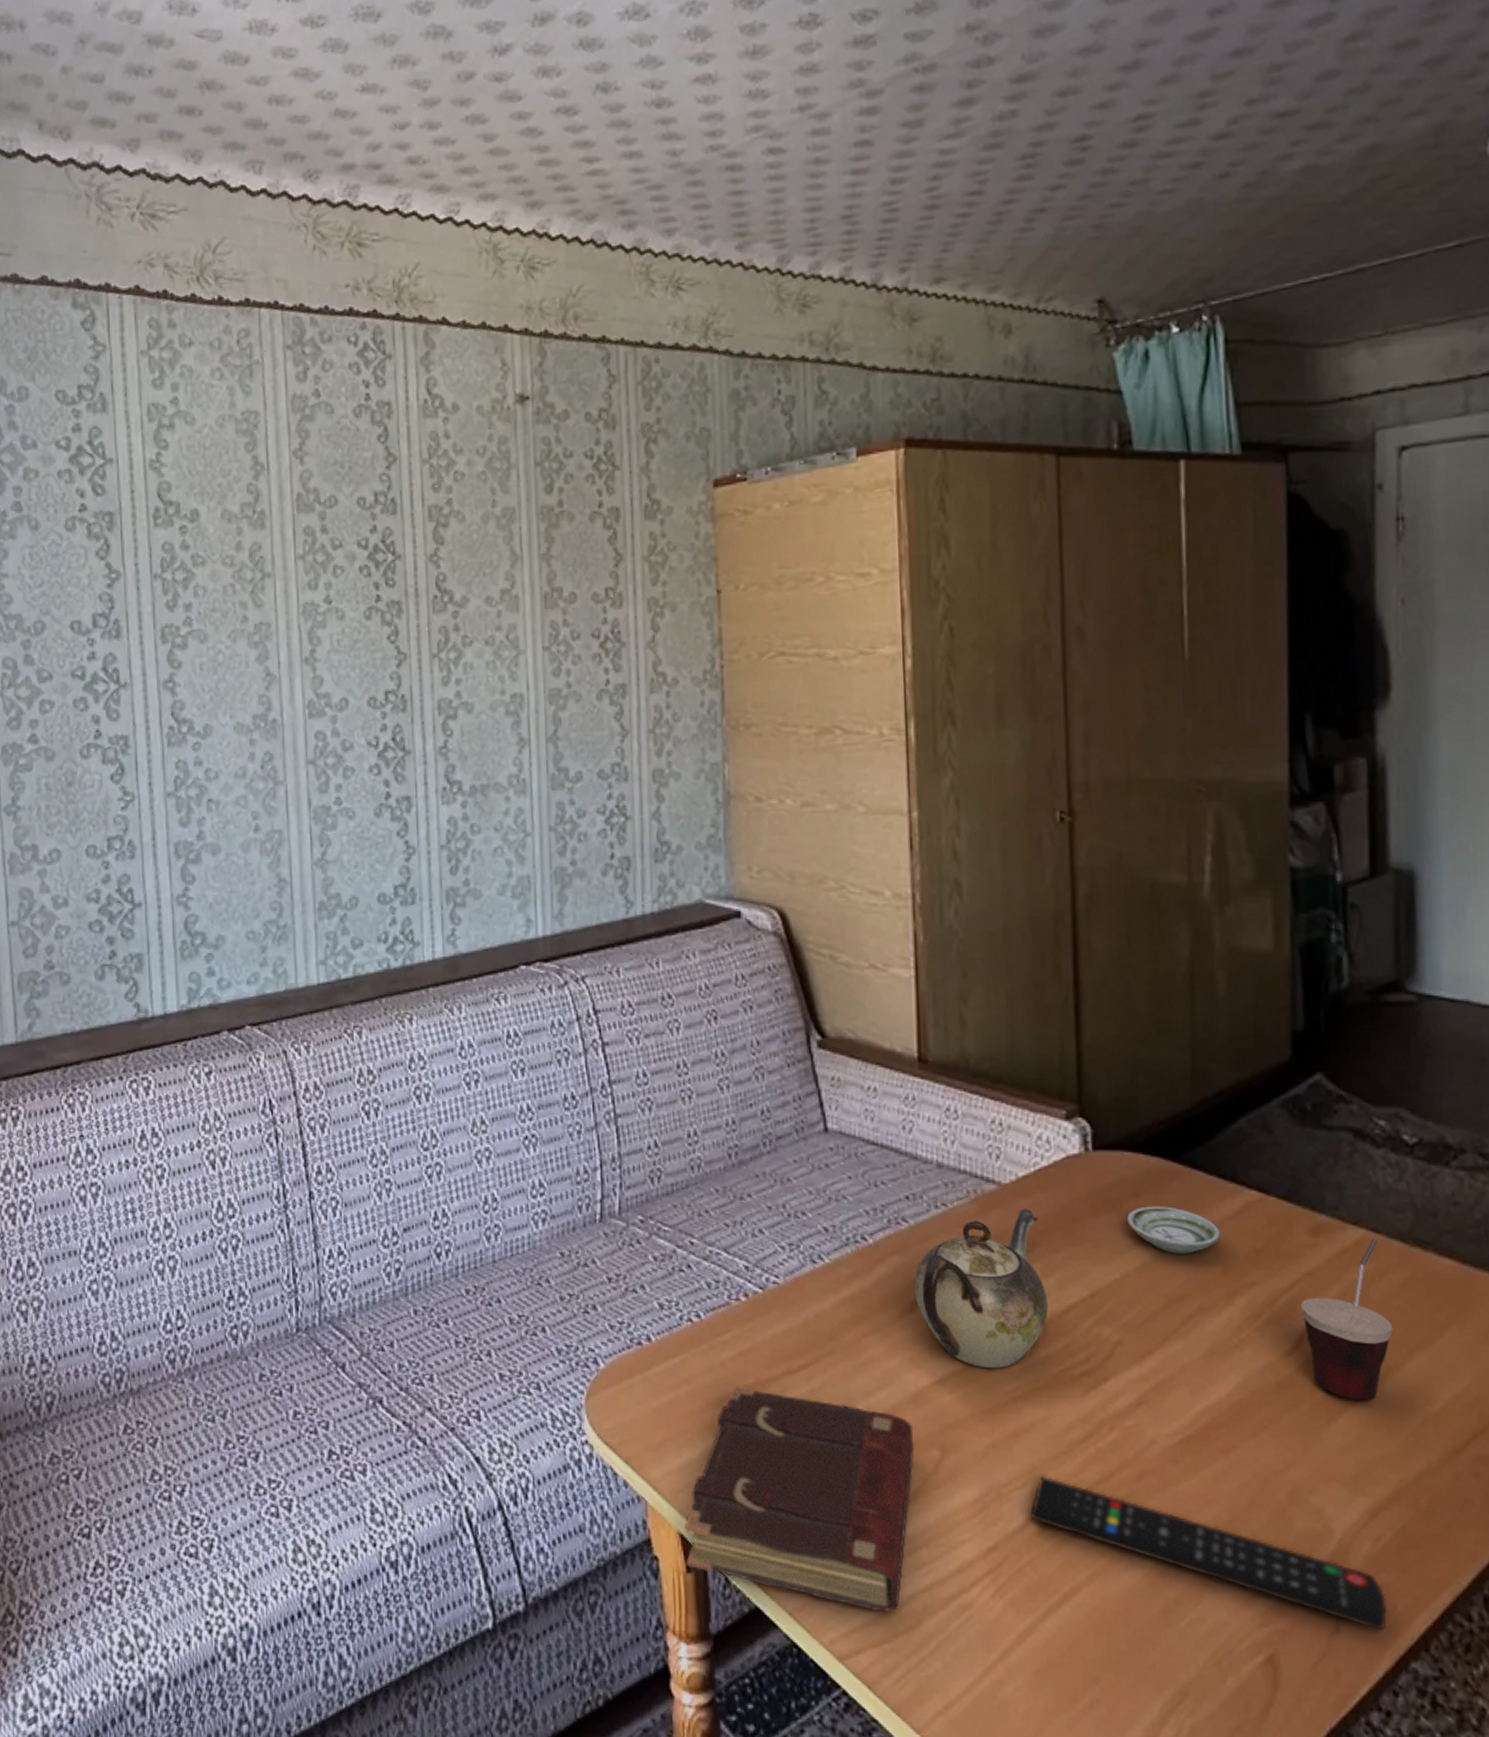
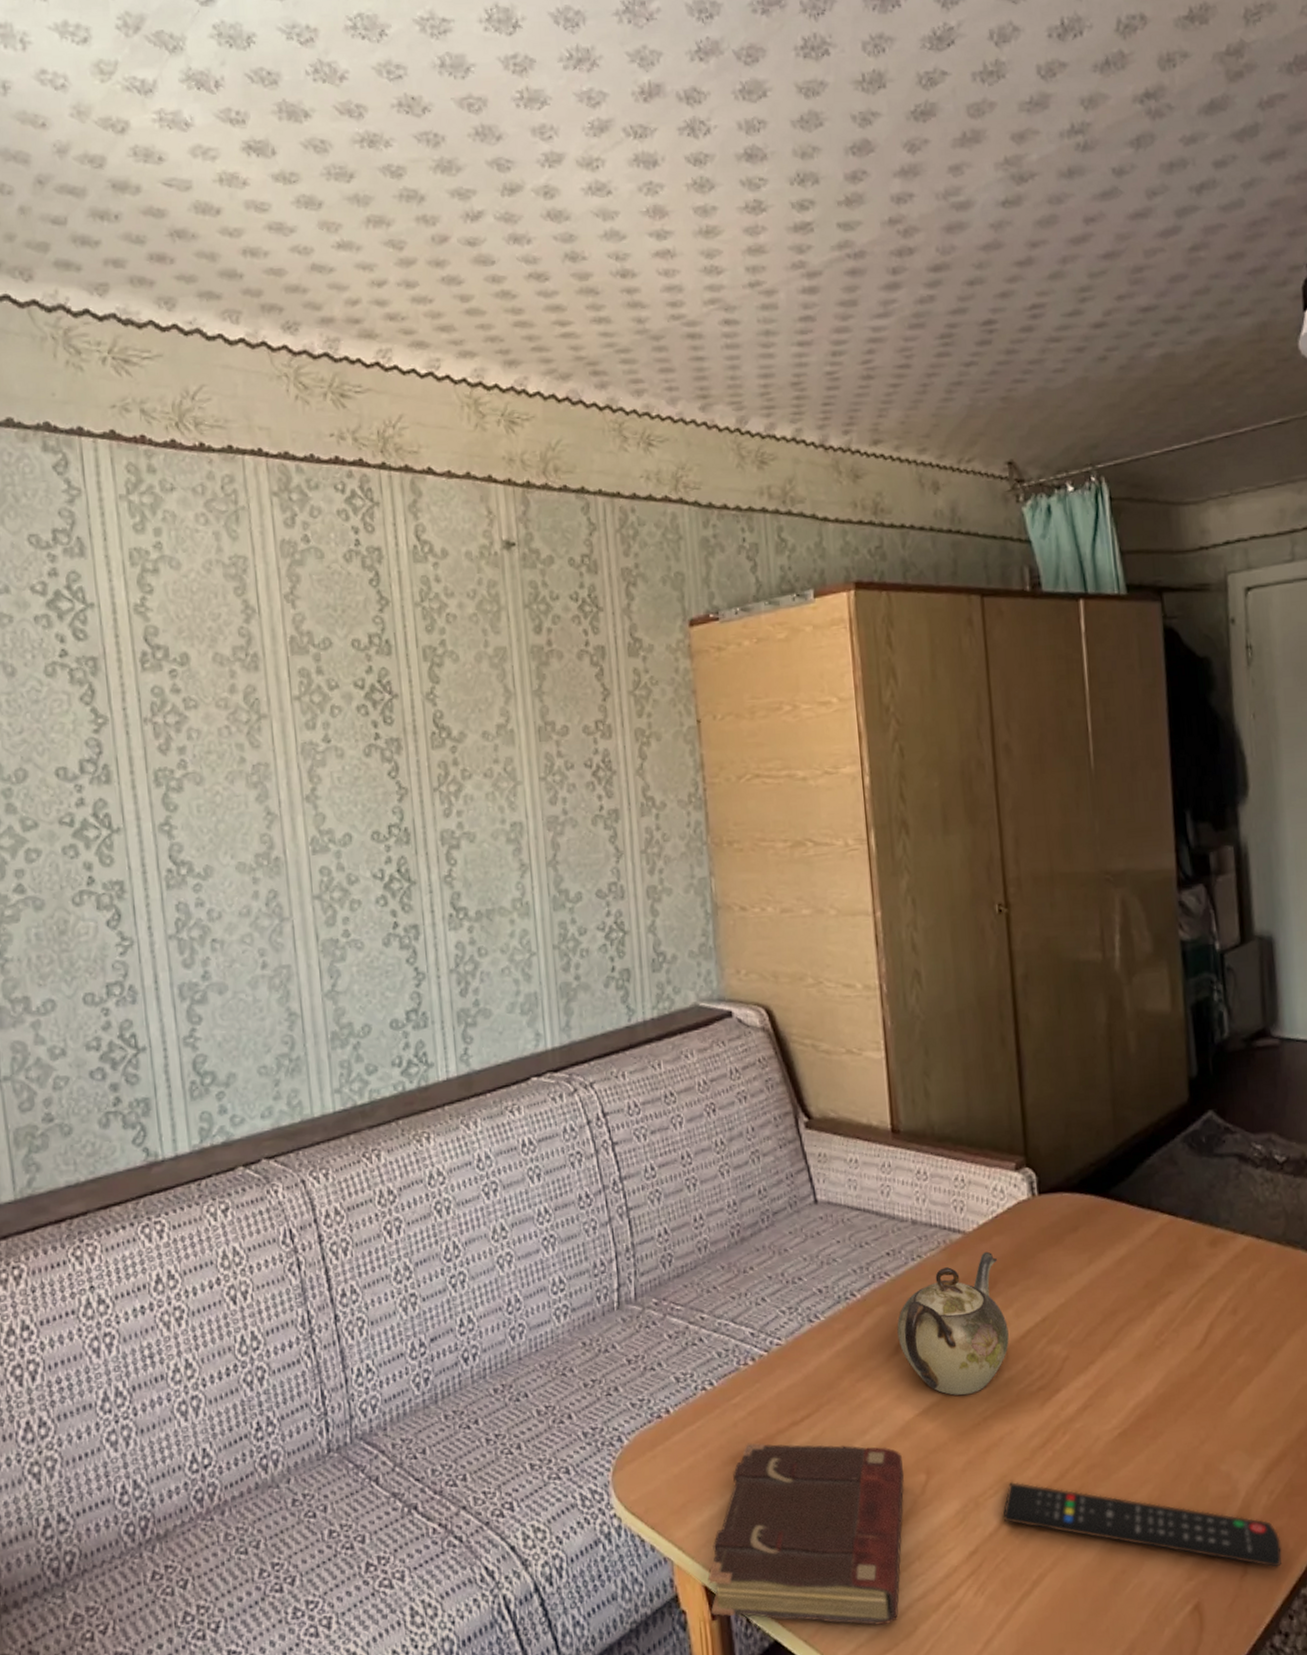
saucer: present [1126,1206,1221,1254] -> none [1067,1236,1142,1276]
cup: present [1301,1238,1393,1401] -> none [1206,1243,1275,1380]

